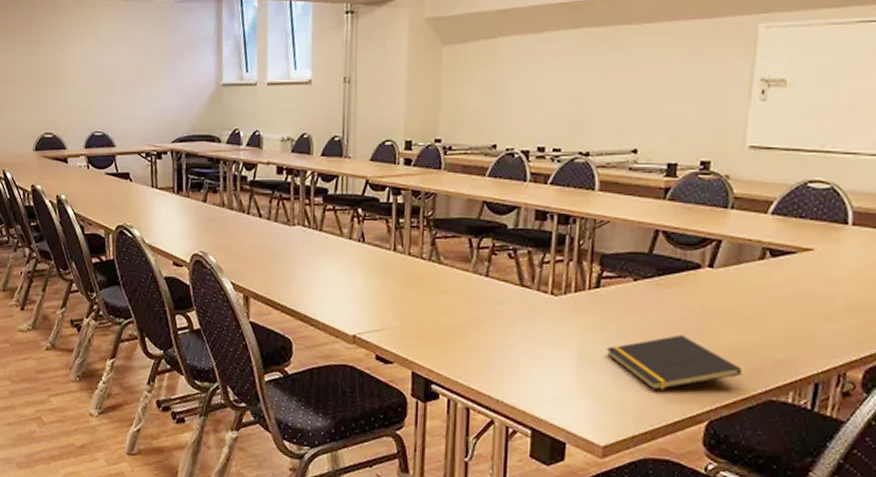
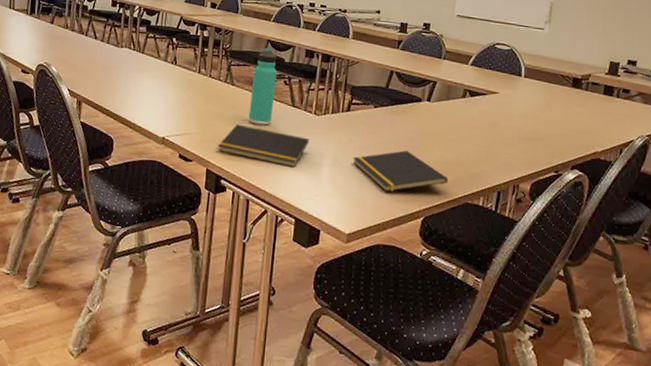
notepad: none [424,313,546,365] -> present [217,124,310,168]
thermos bottle: none [462,212,498,313] -> present [248,48,277,126]

